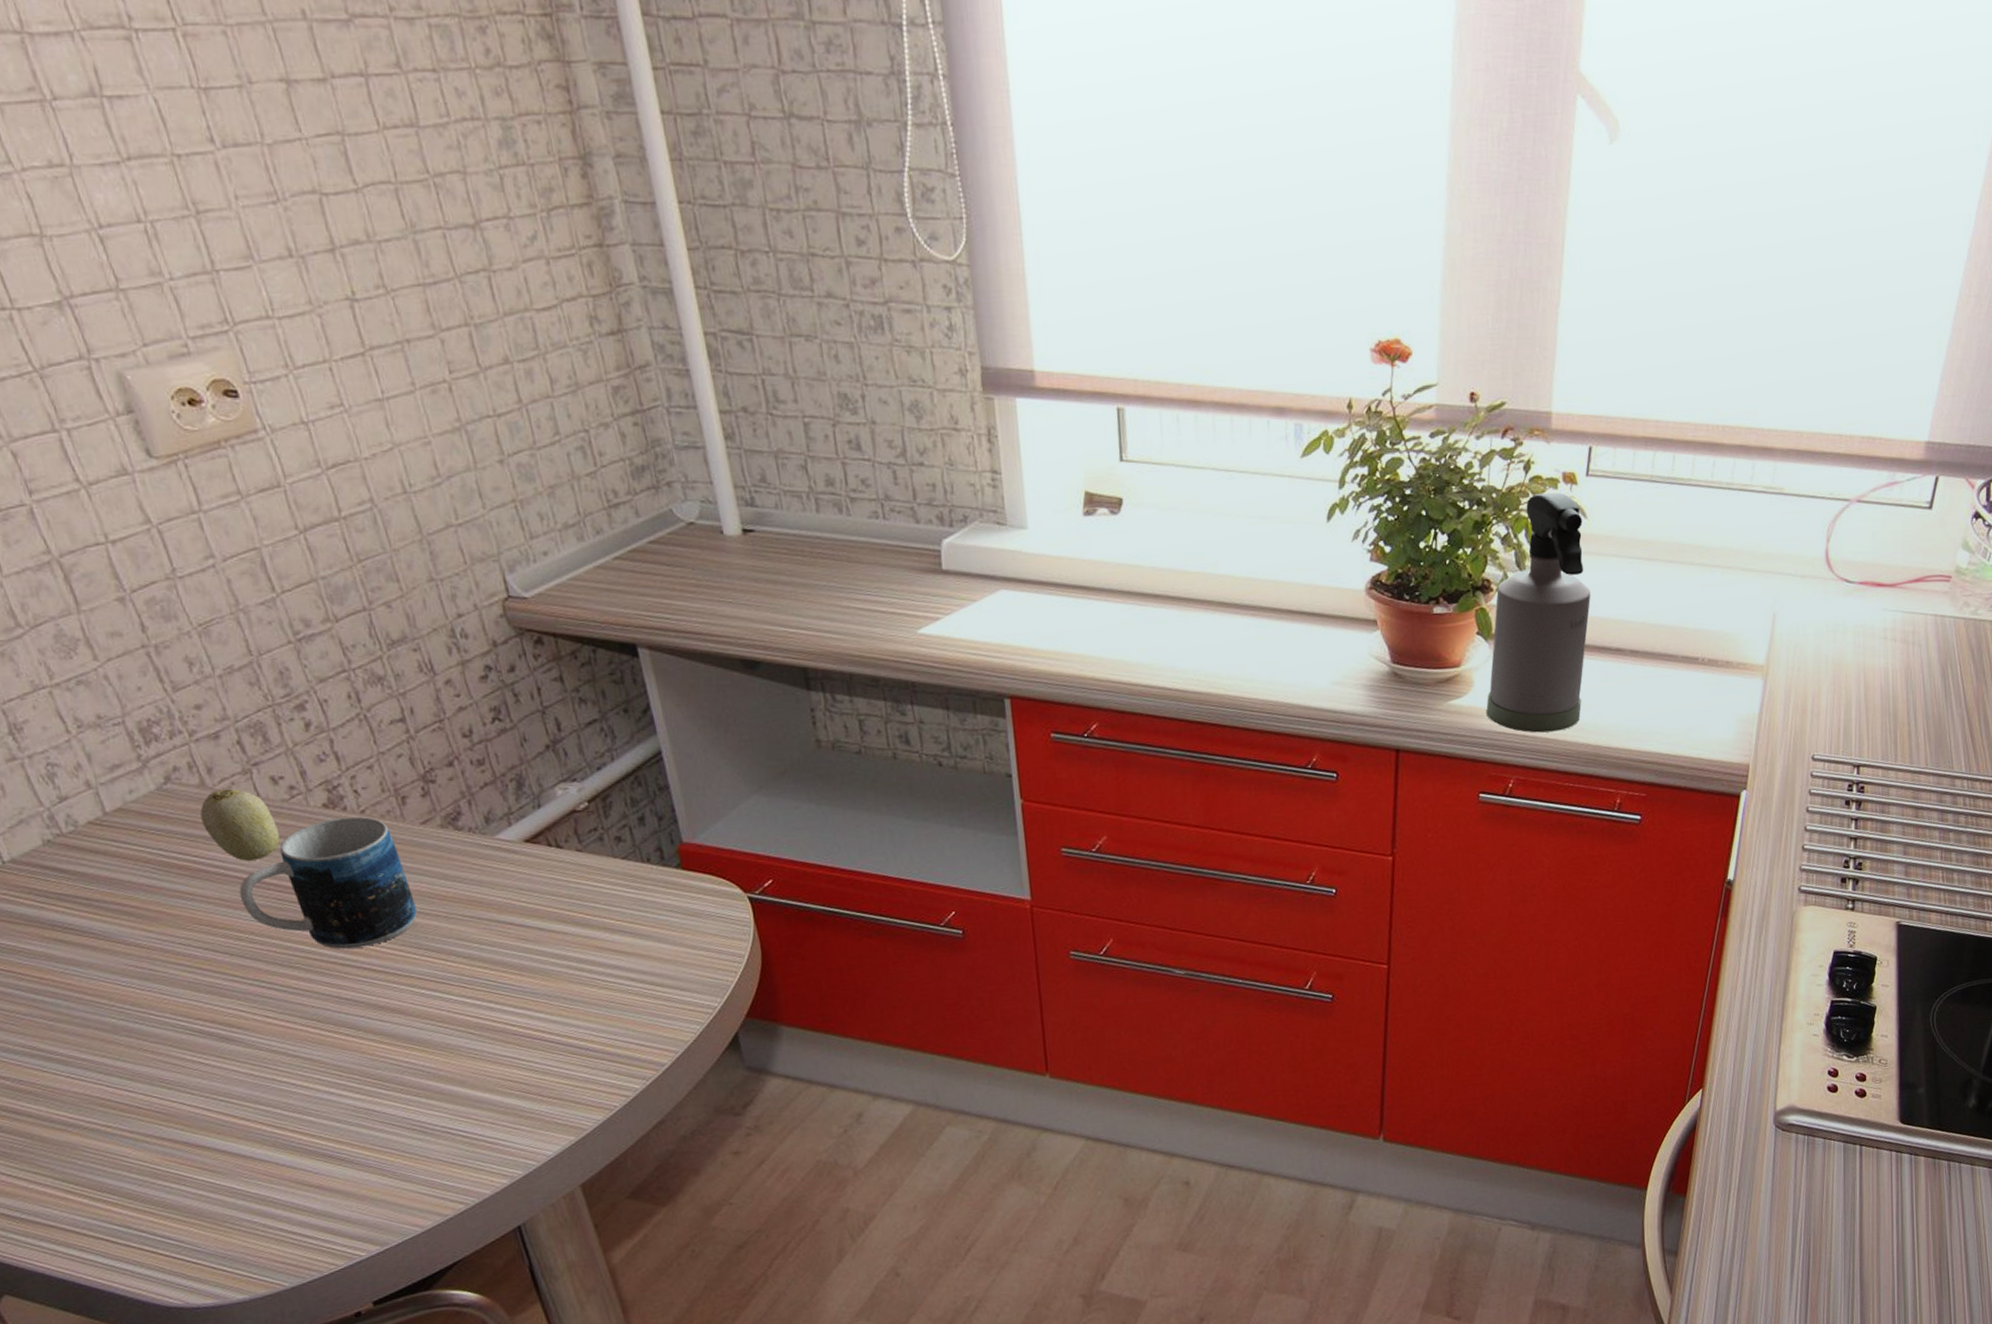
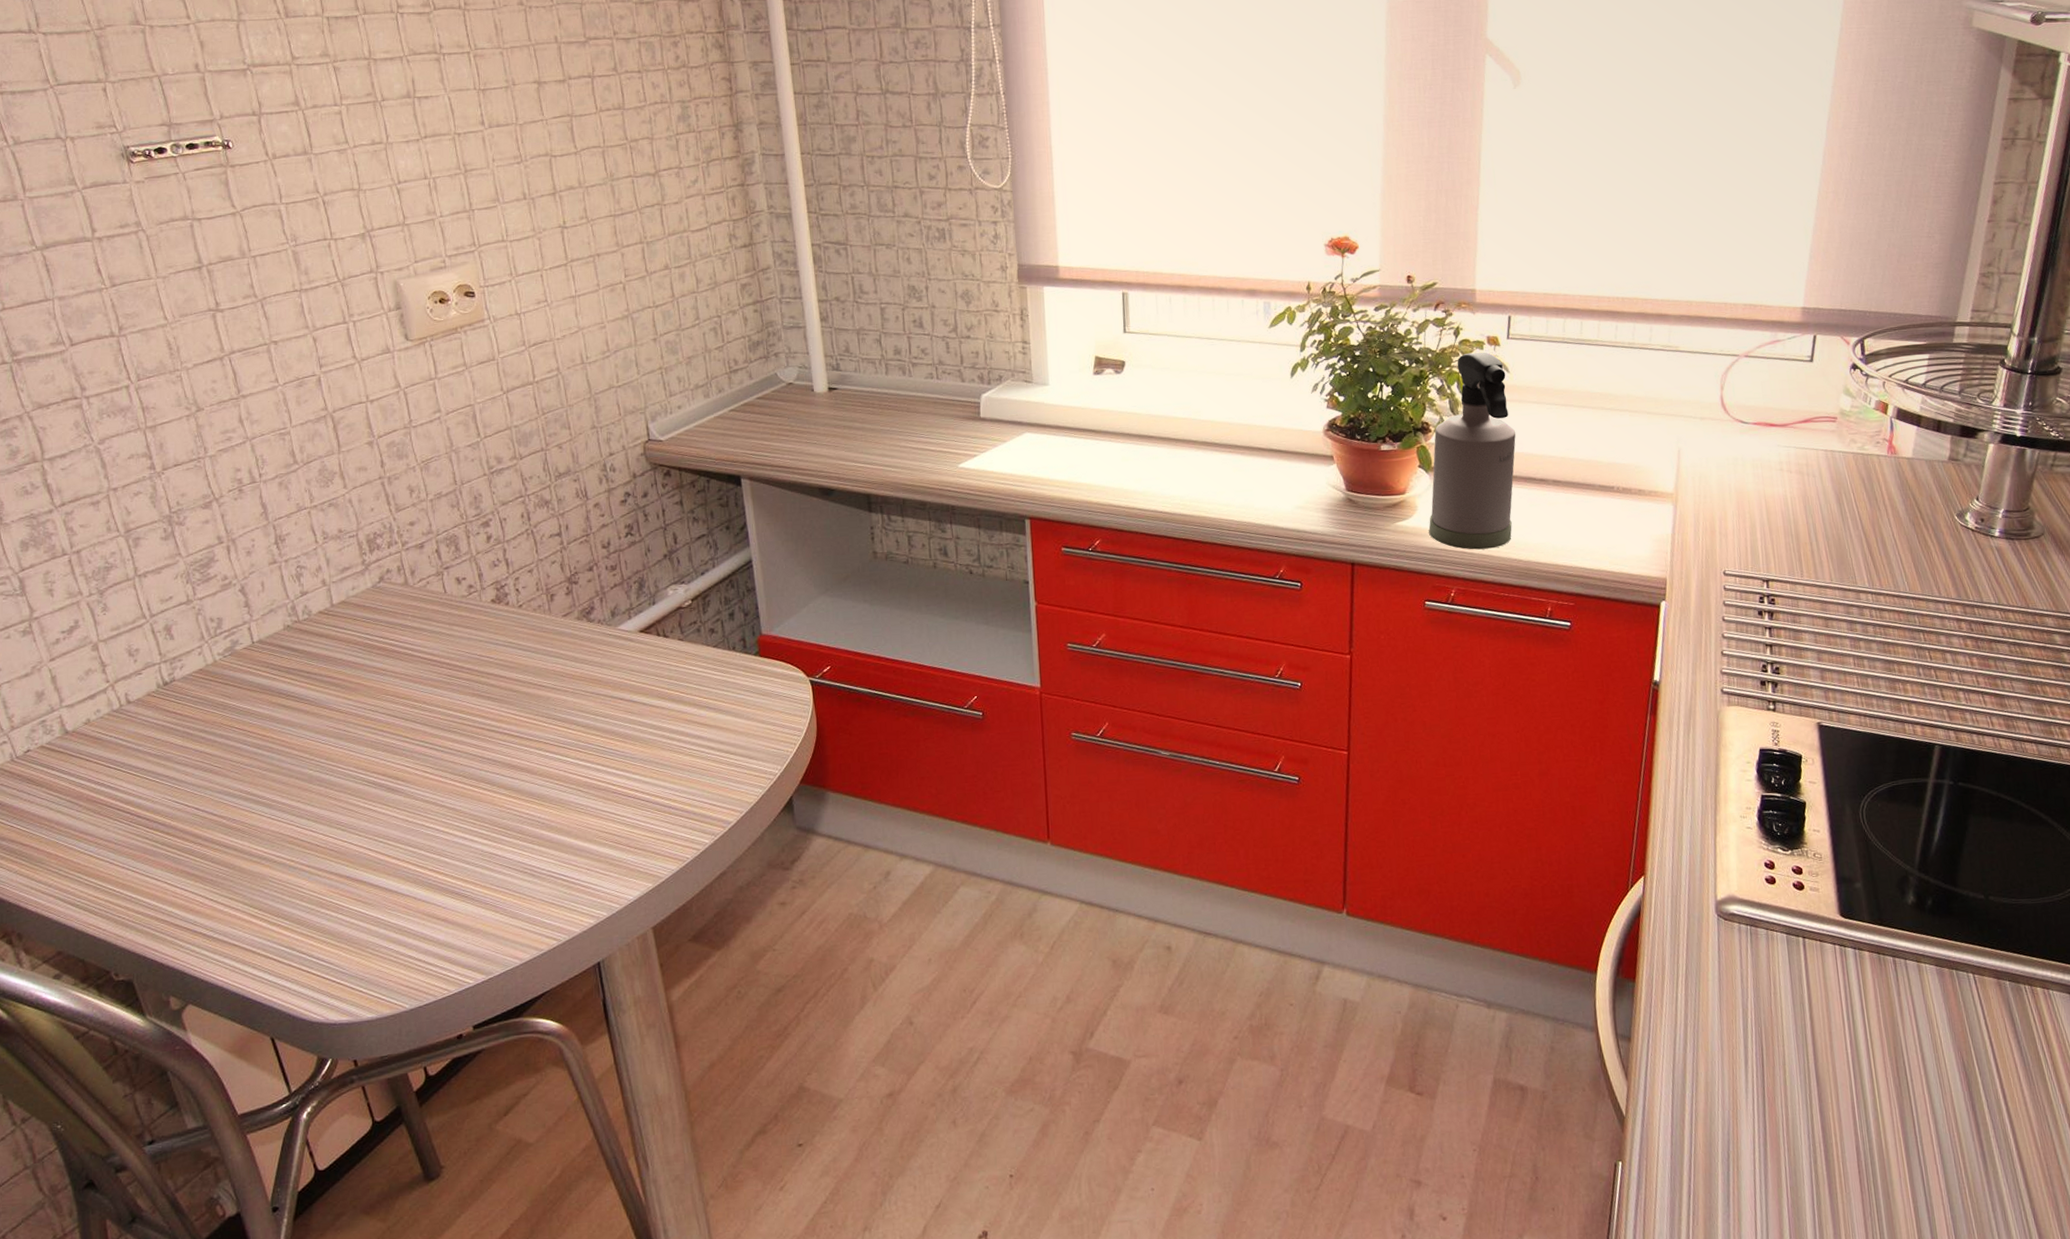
fruit: present [200,788,281,861] -> none [401,586,457,644]
mug: present [239,816,418,949] -> none [420,610,552,717]

